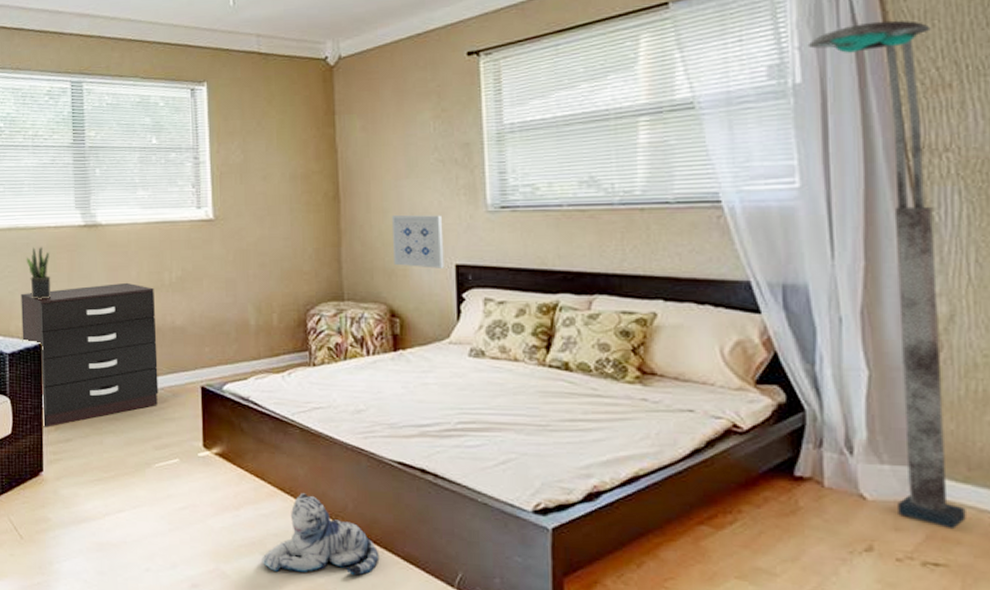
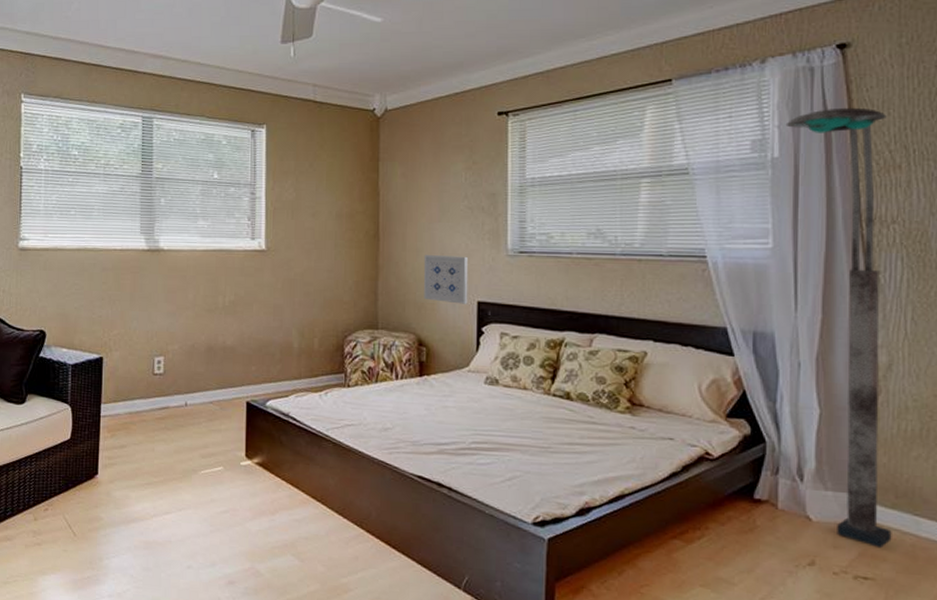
dresser: present [21,282,159,427] -> none [85,304,209,434]
potted plant: present [26,246,52,299] -> none [92,267,115,316]
plush toy: present [262,493,380,576] -> none [292,501,397,577]

